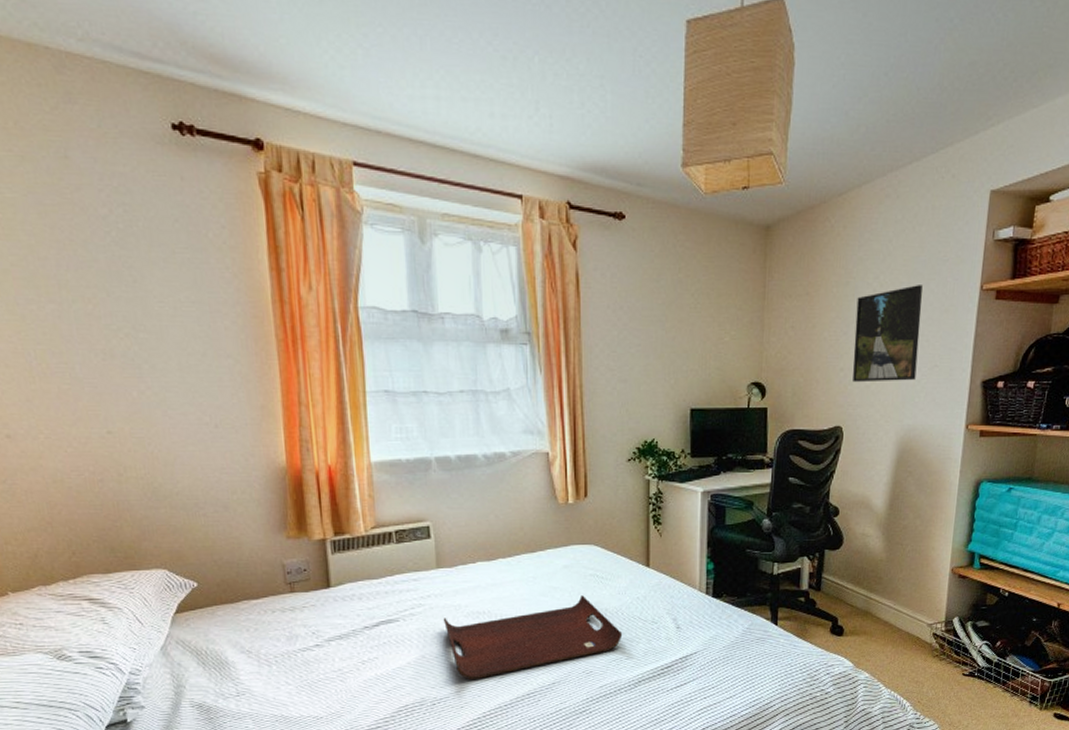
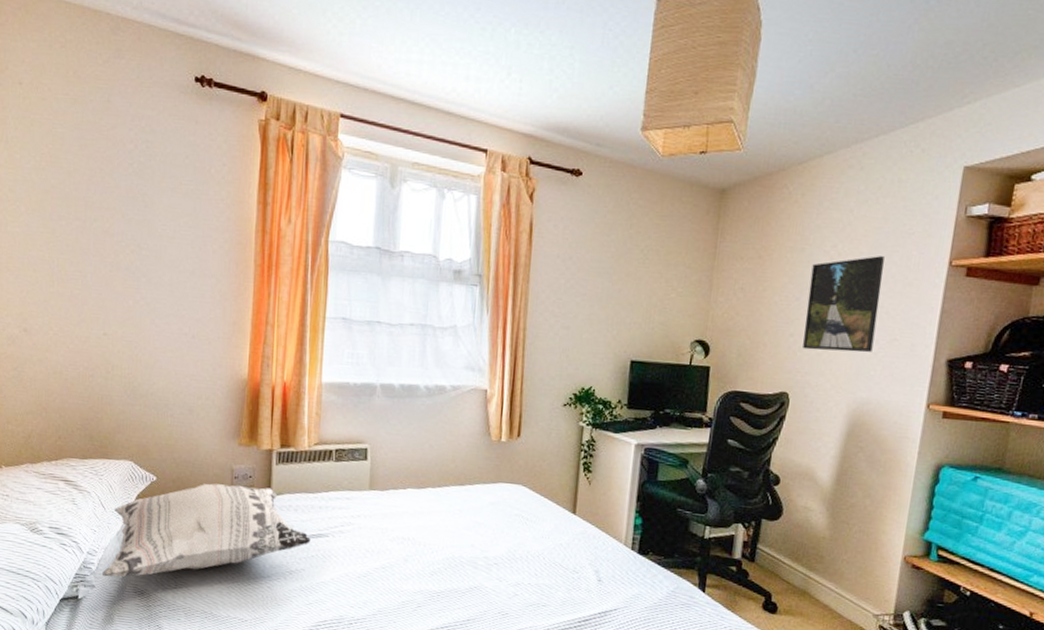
decorative pillow: none [151,579,380,696] -> present [102,483,311,577]
serving tray: present [443,595,623,680] -> none [369,534,543,606]

